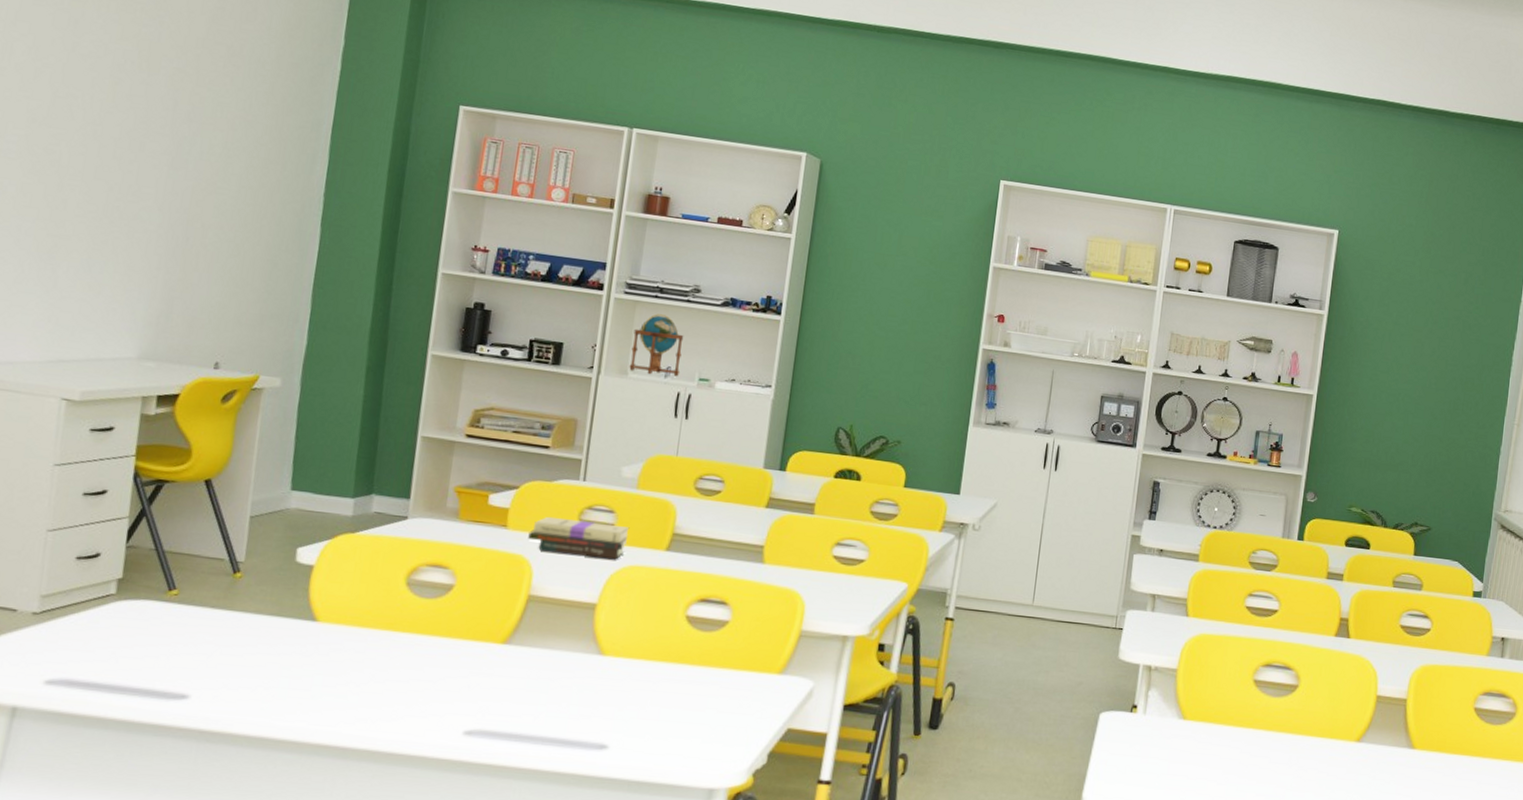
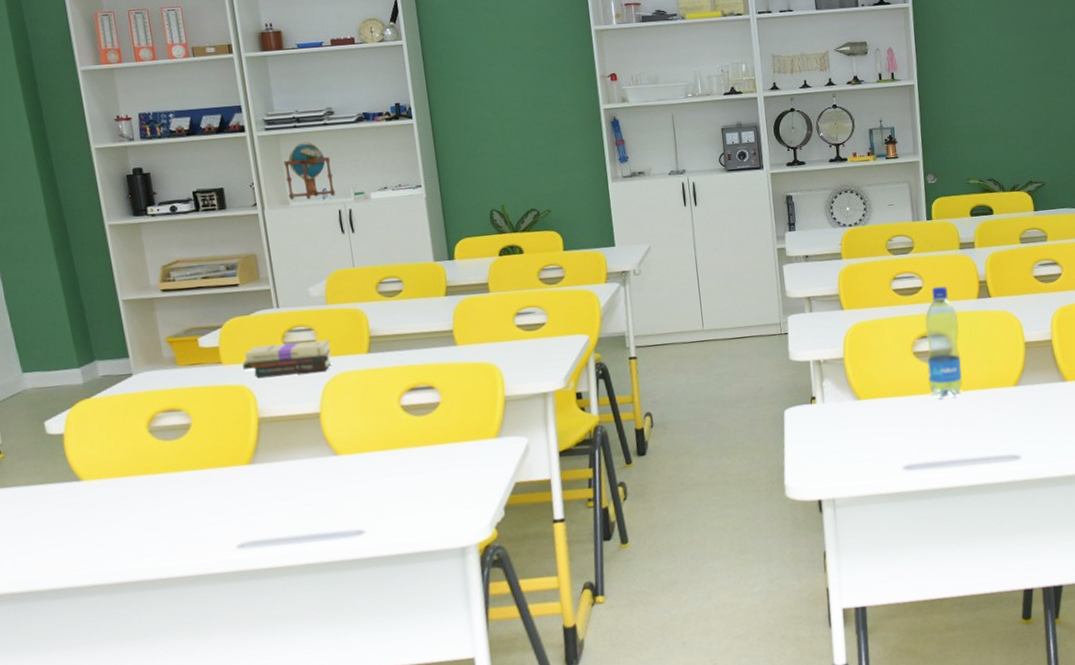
bottle: none [1263,613,1310,740] -> present [924,286,962,399]

